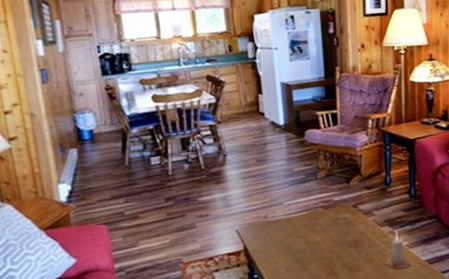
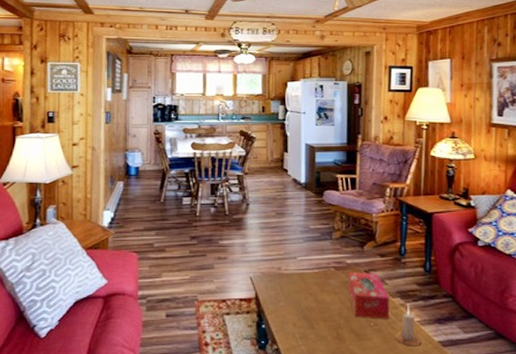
tissue box: none [336,206,379,251] -> present [348,272,390,319]

